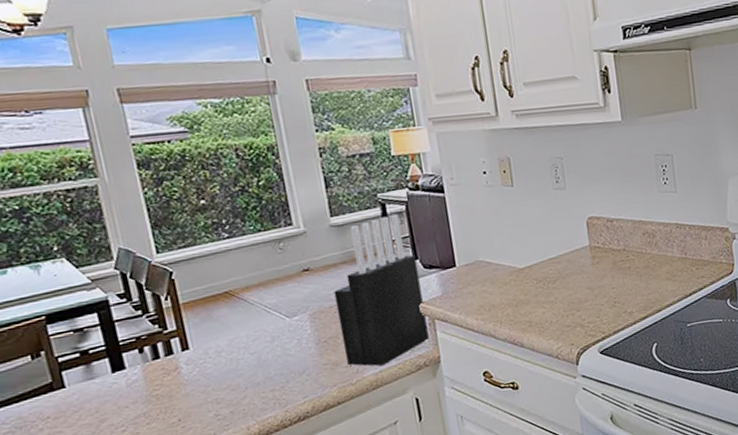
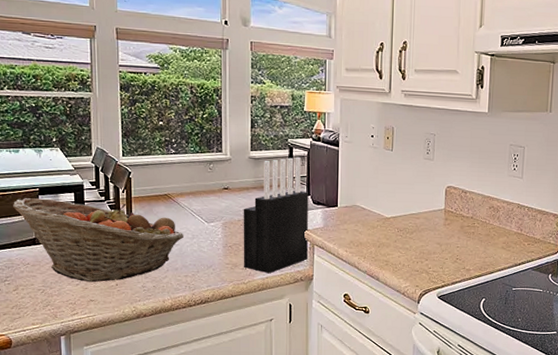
fruit basket: none [11,313,261,426] -> present [13,198,185,283]

